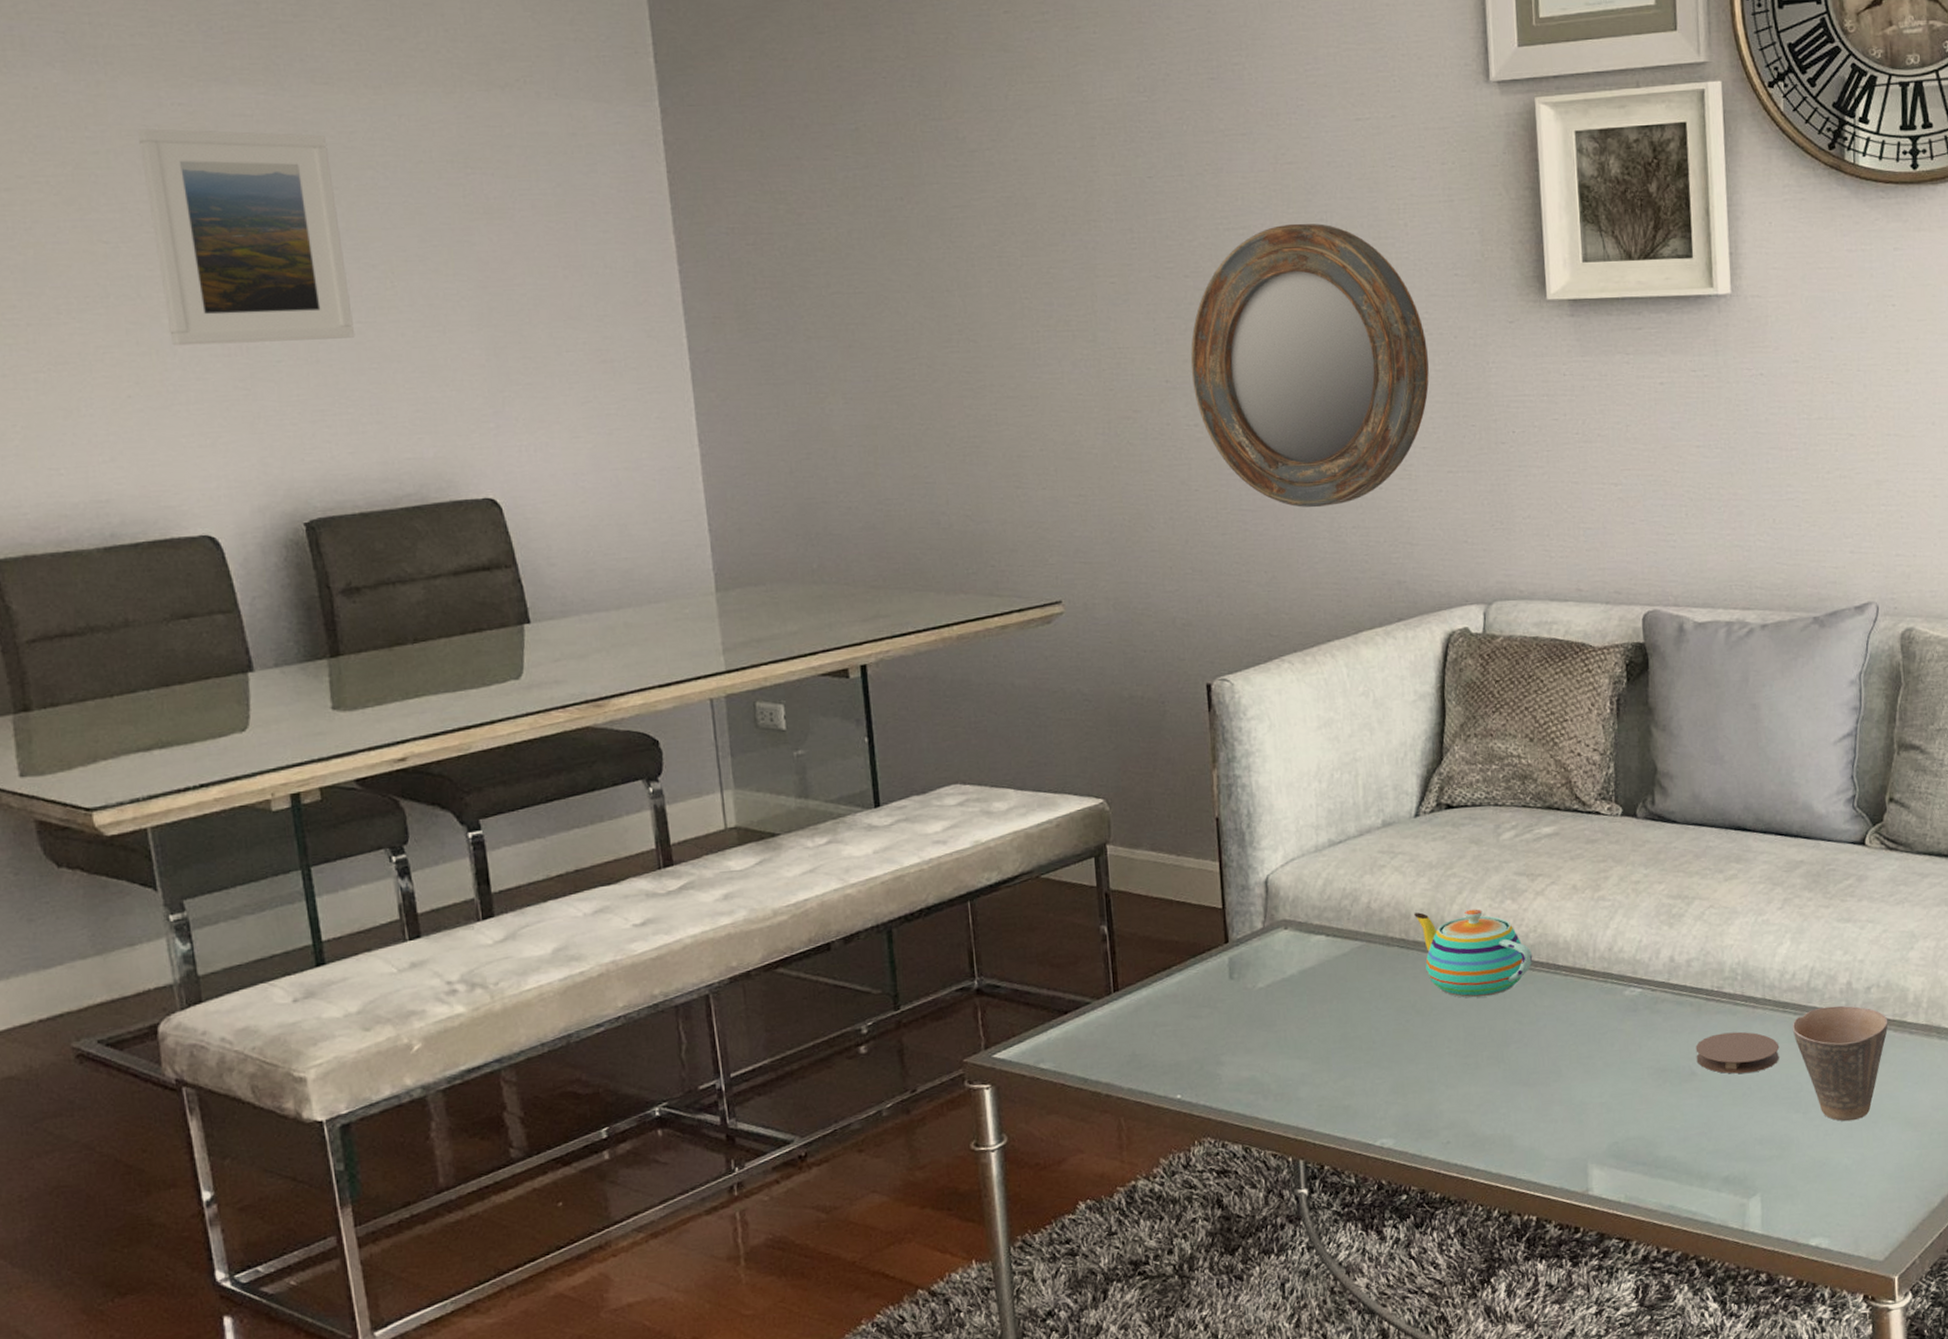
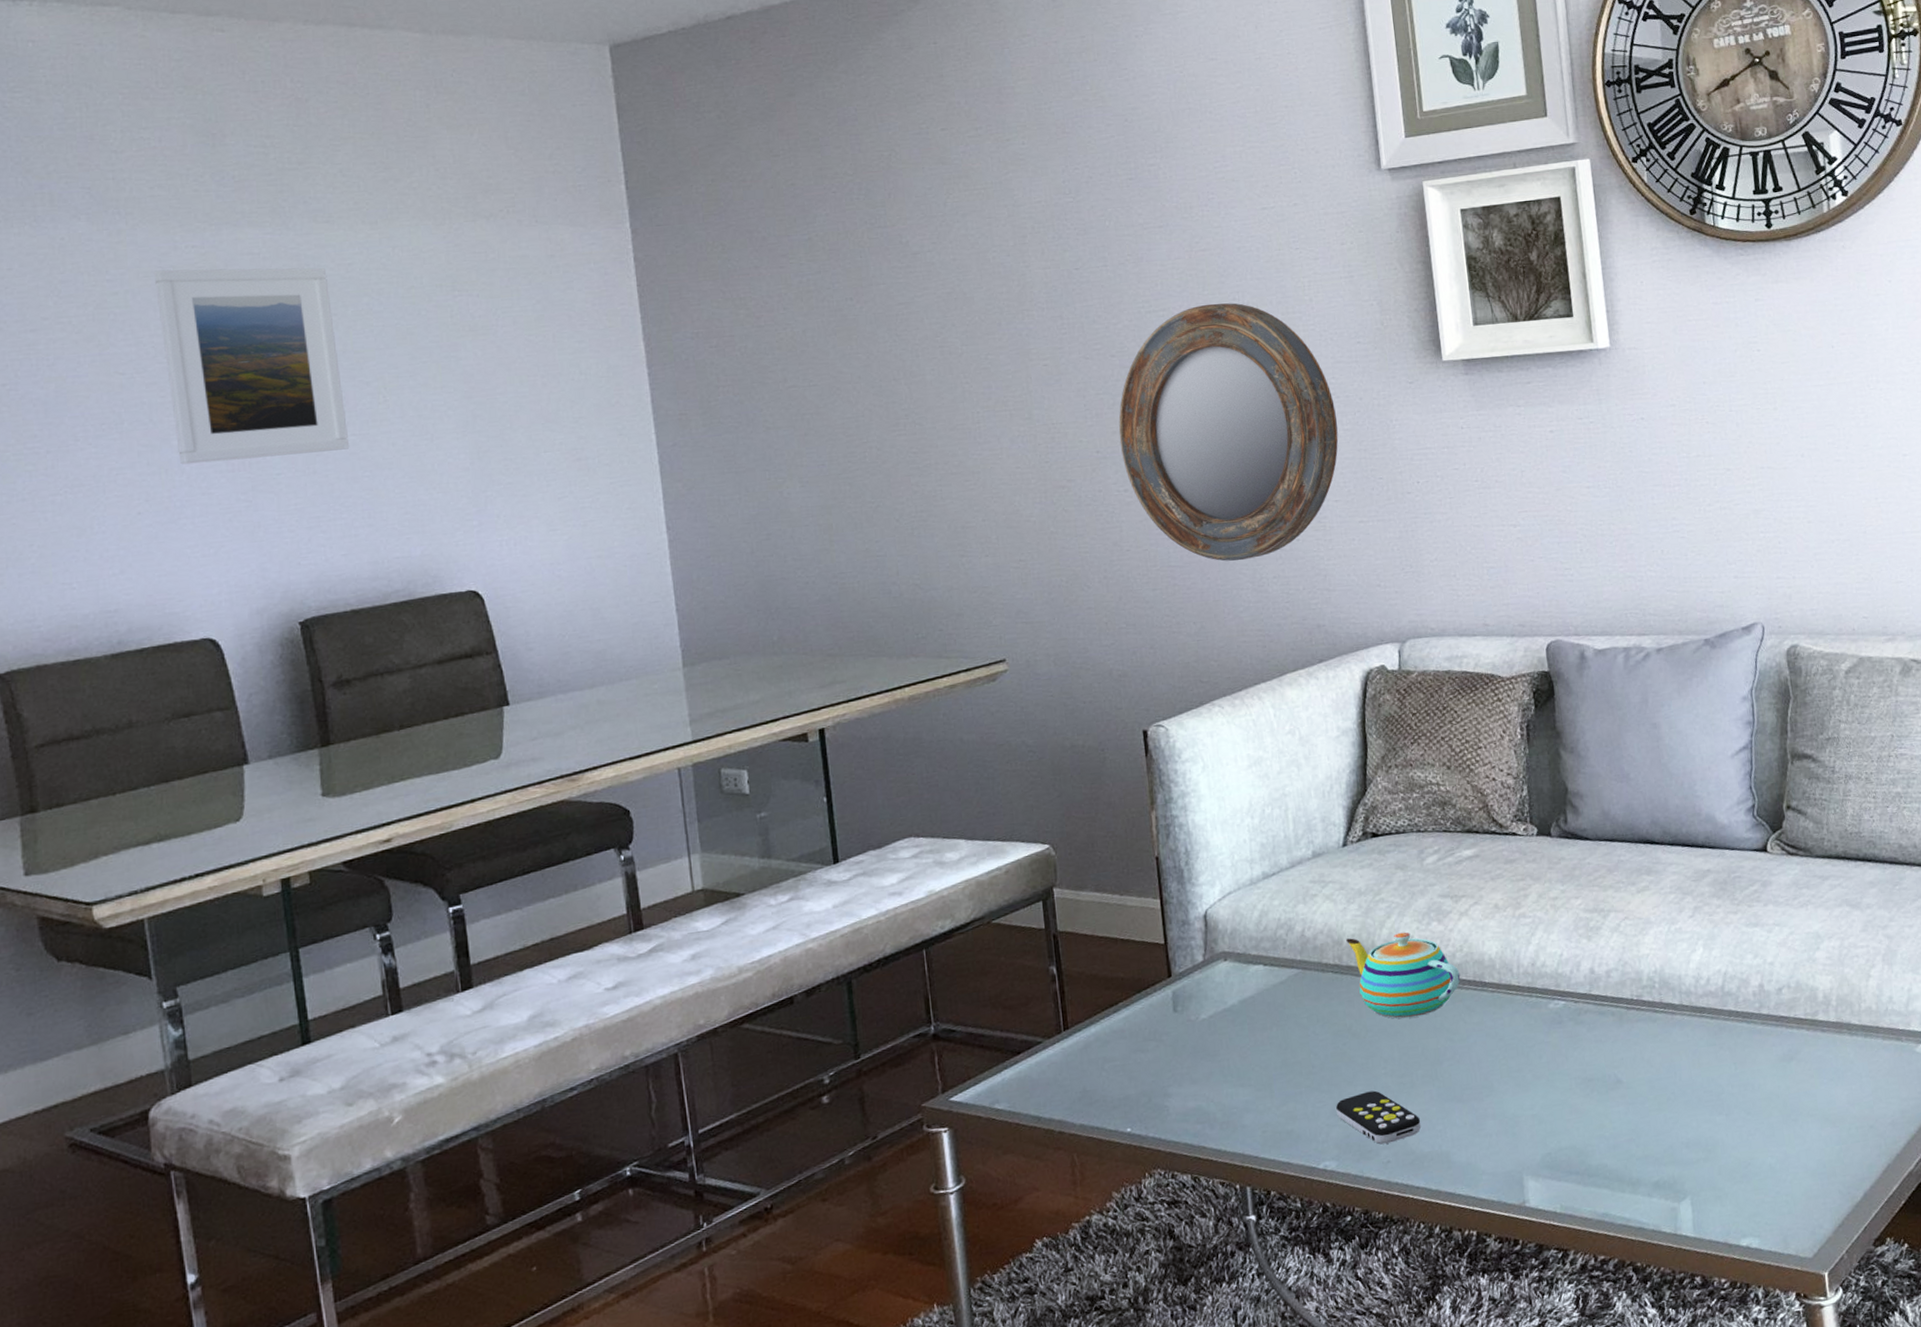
remote control: none [1396,1070,1484,1125] -> present [1336,1090,1422,1145]
coaster: present [1695,1031,1780,1074] -> none [1619,1038,1700,1080]
cup: present [1792,1005,1889,1122] -> none [1710,1007,1801,1121]

